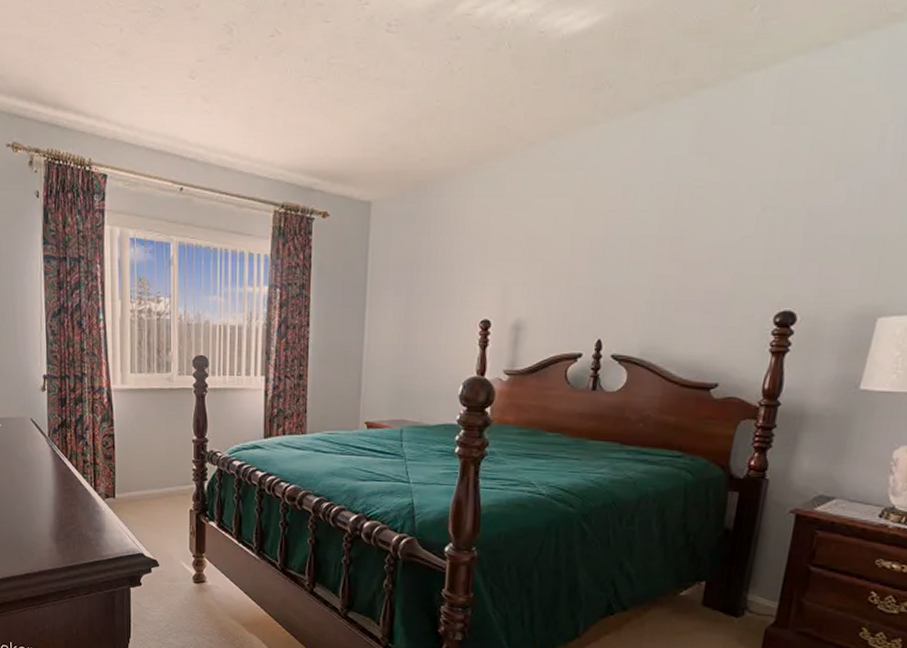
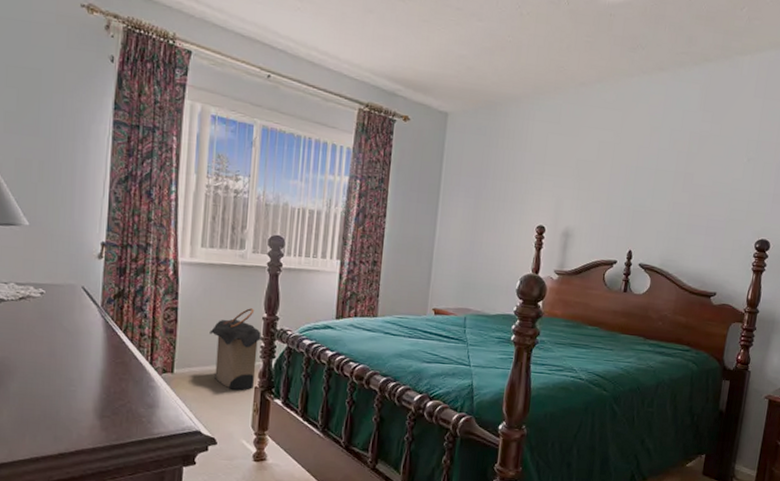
laundry hamper: none [144,431,193,514] -> present [209,308,262,391]

